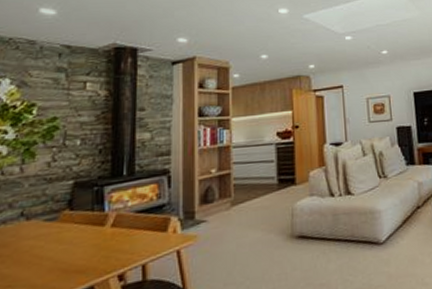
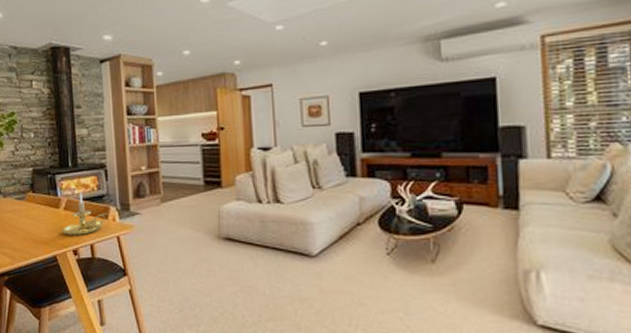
candle holder: none [106,204,167,259] -> present [62,192,107,236]

